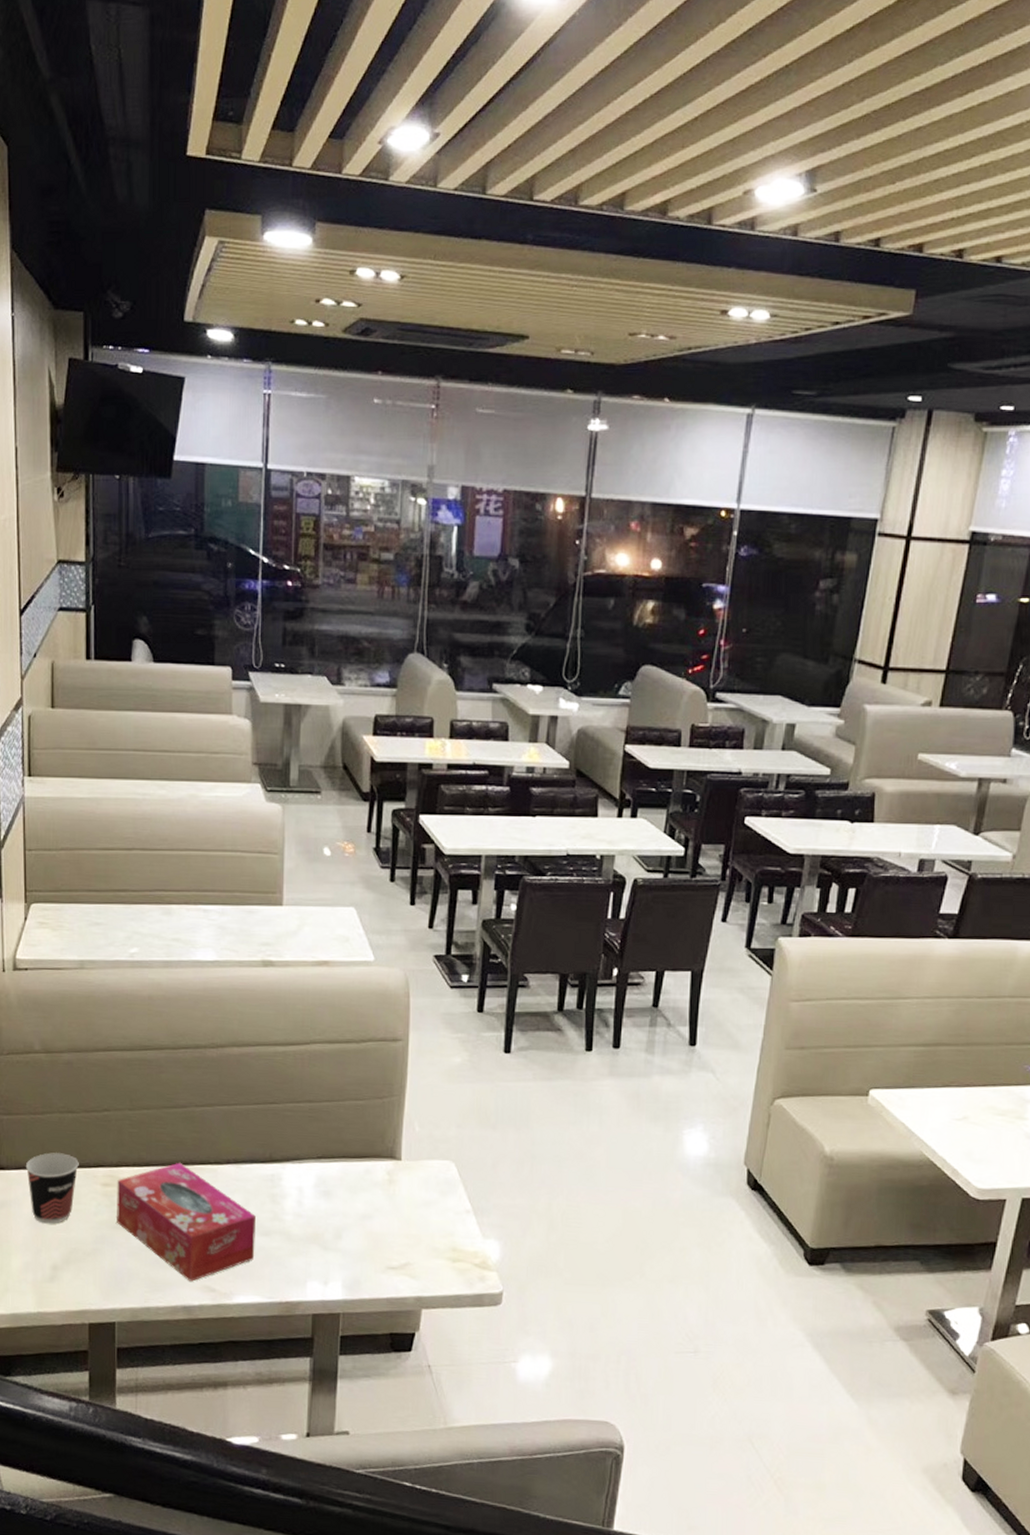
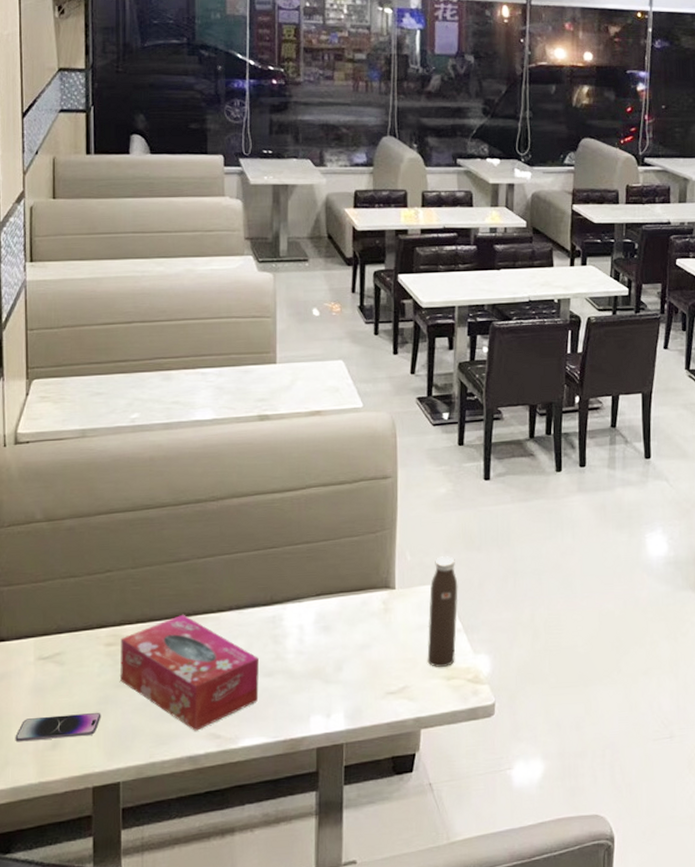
smartphone: none [15,1248,98,1273] -> present [15,713,101,742]
cup: present [25,1152,79,1224] -> none [26,618,82,691]
water bottle: none [432,1131,469,1248] -> present [427,556,458,667]

